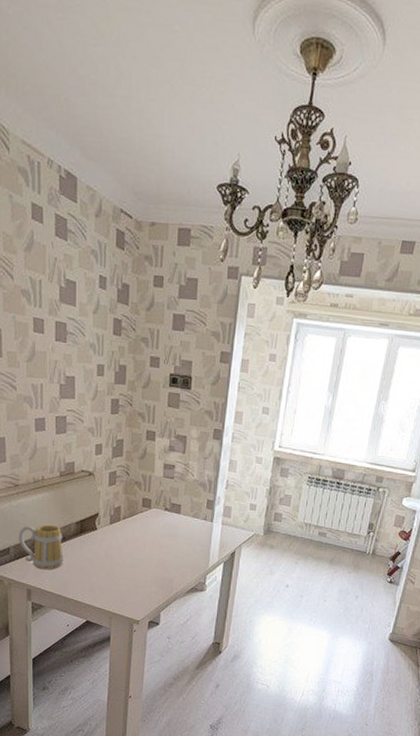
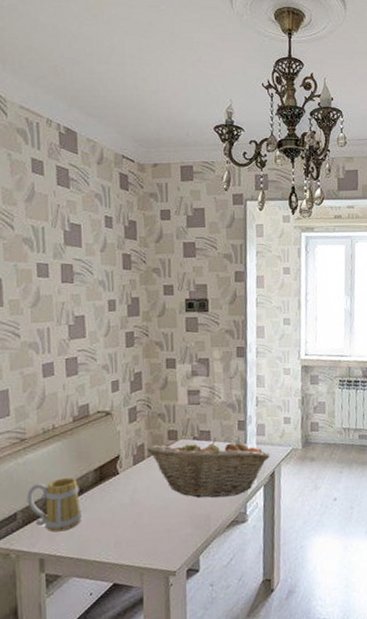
fruit basket: none [122,509,234,567] -> present [146,437,271,498]

